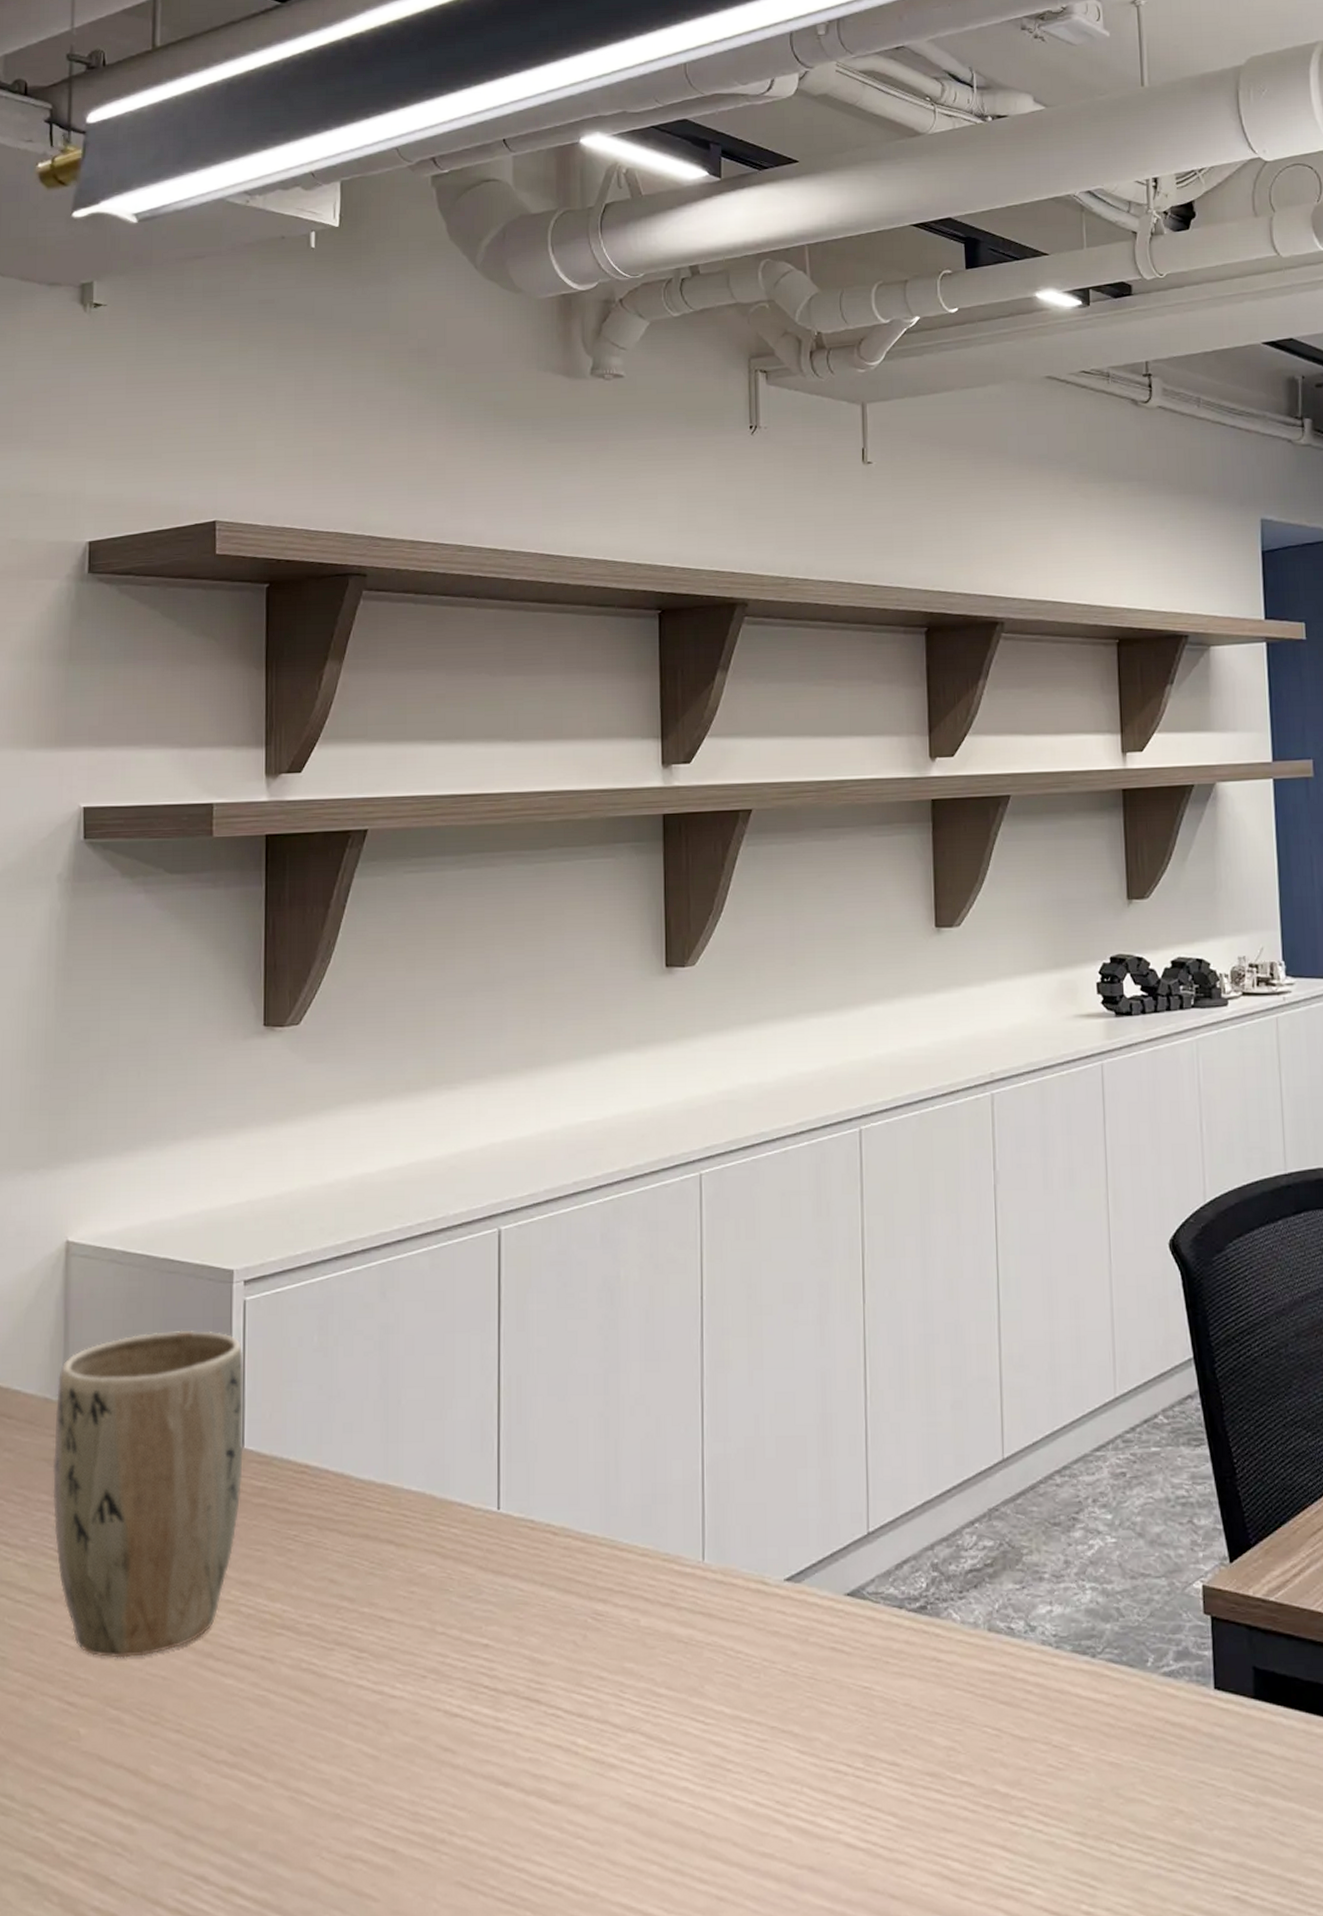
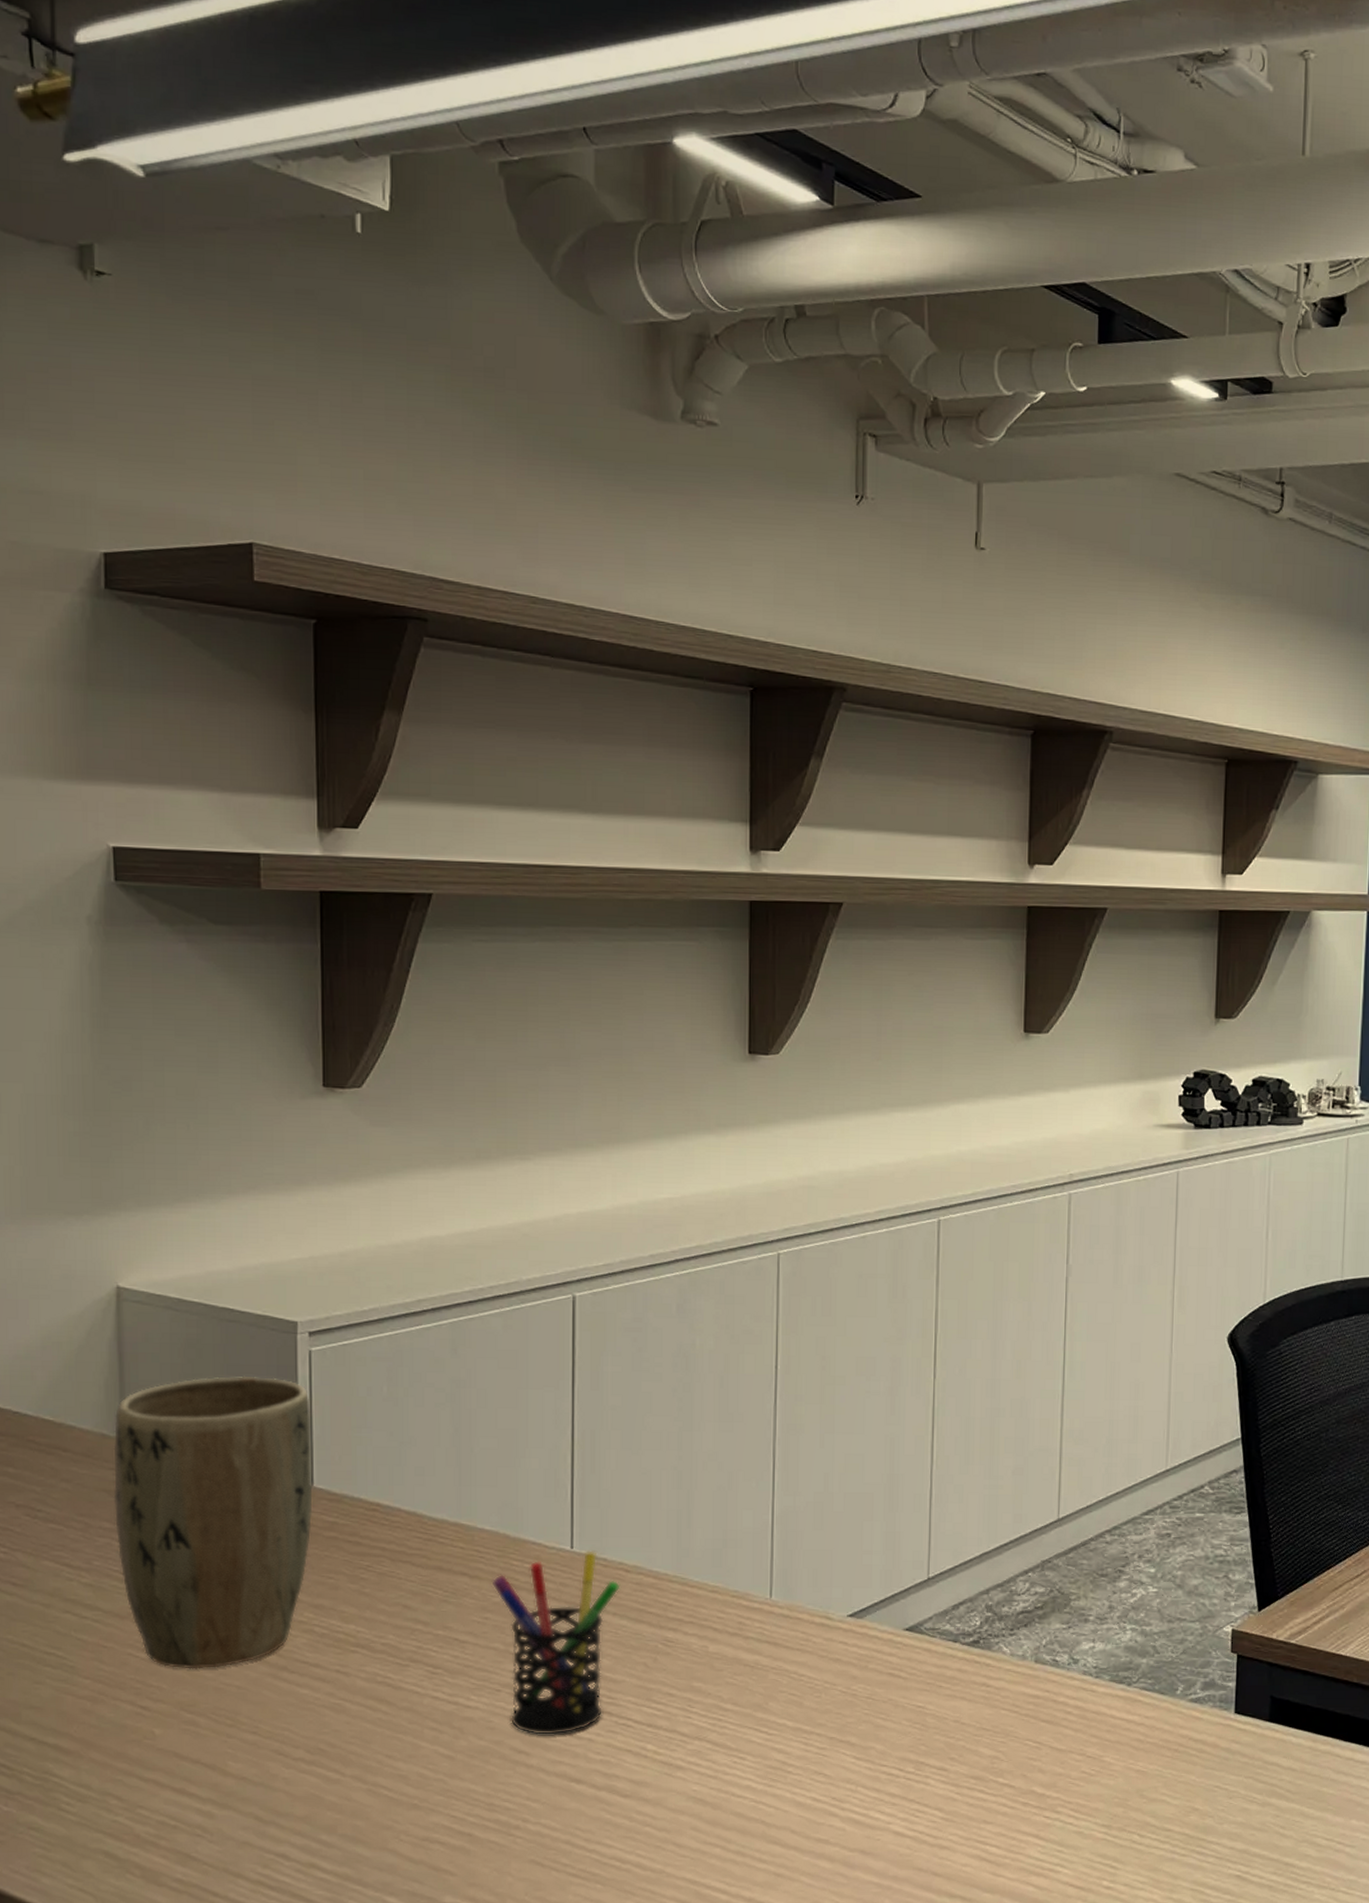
pen holder: none [418,1511,548,1730] -> present [491,1550,621,1736]

